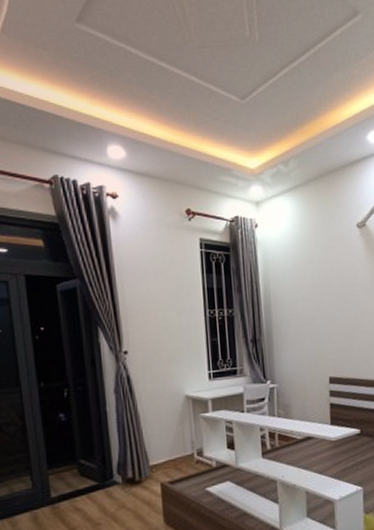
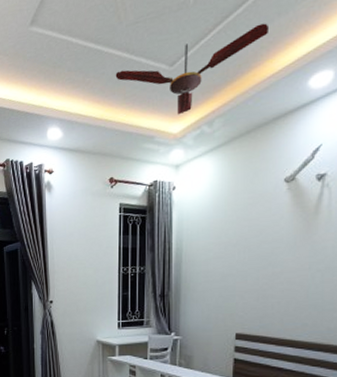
ceiling fan: none [184,75,330,151] -> present [115,23,270,115]

